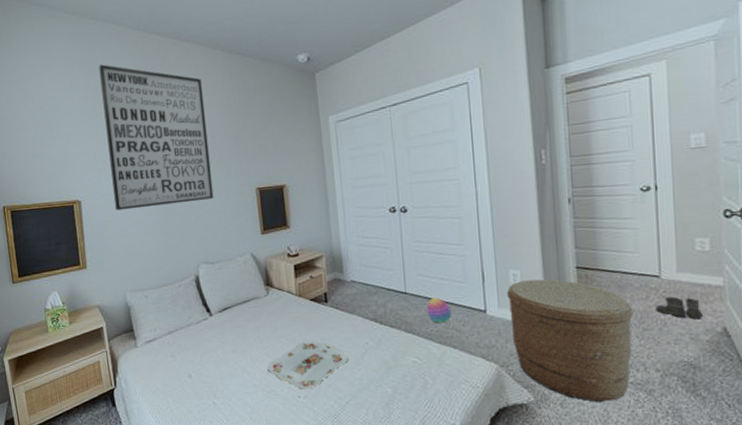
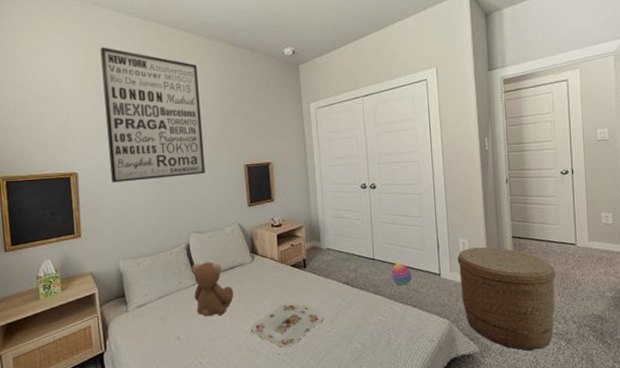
teddy bear: none [201,295,248,355] -> present [191,262,234,317]
boots: present [654,296,704,320] -> none [572,261,608,280]

